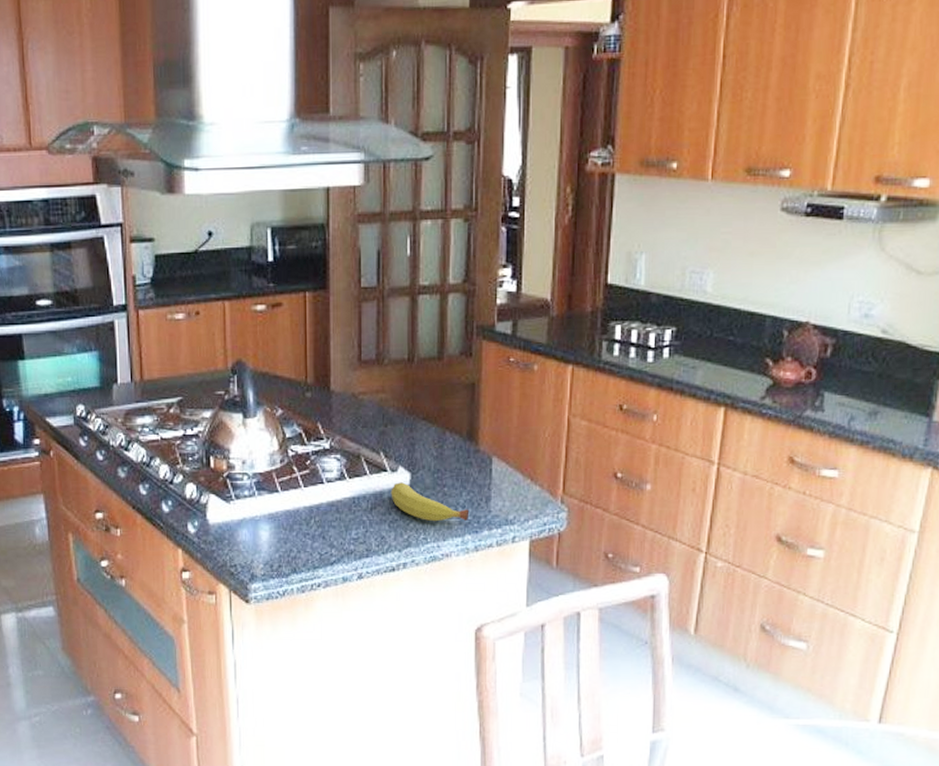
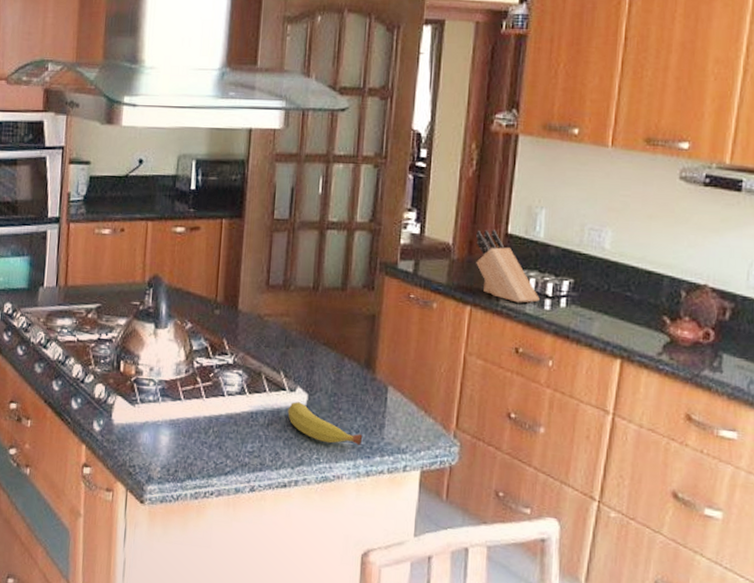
knife block: none [575,280,642,357] -> present [476,229,540,303]

